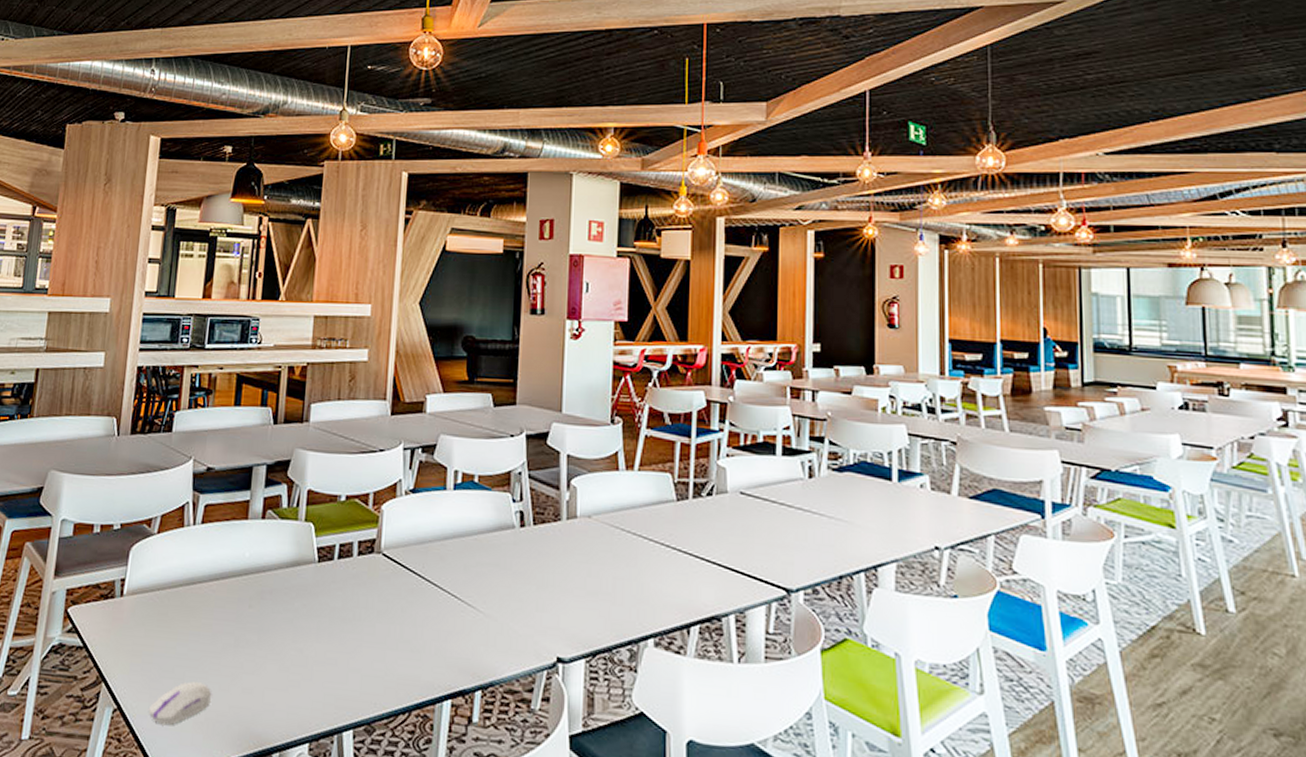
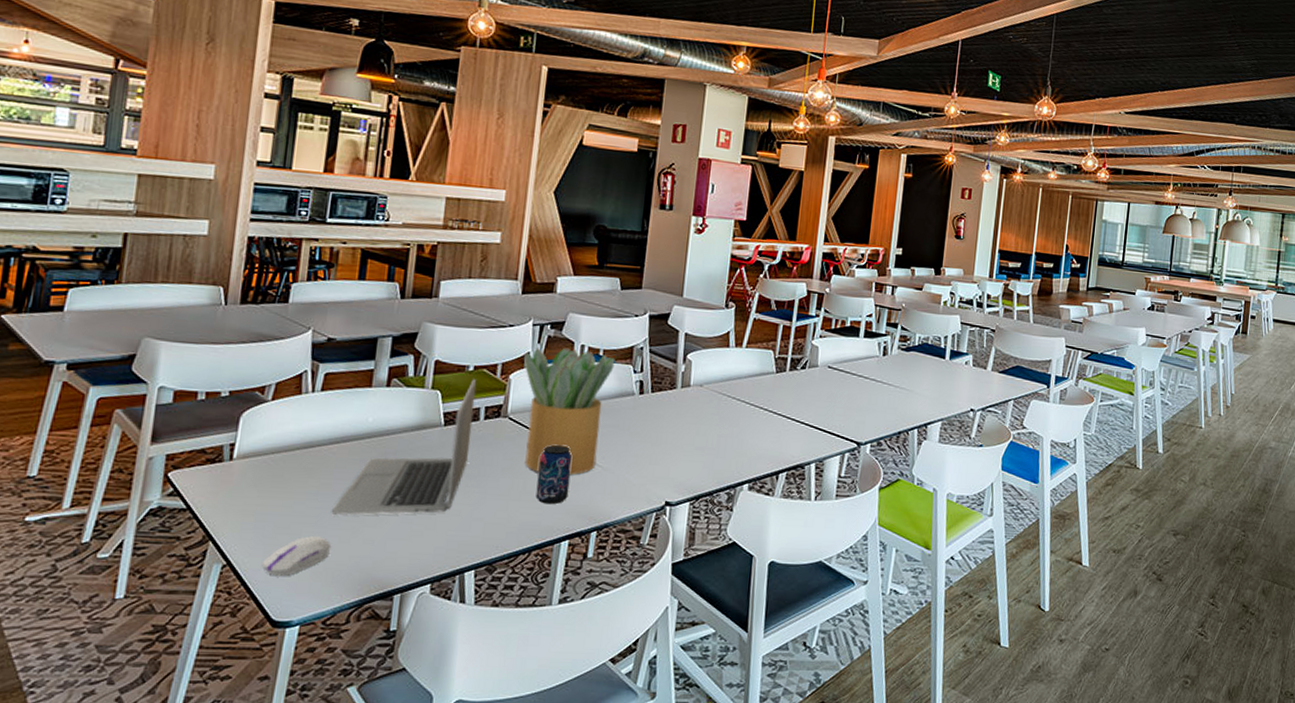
laptop: none [211,510,349,661] -> present [331,379,477,515]
potted plant: none [395,473,492,621] -> present [523,347,615,474]
beverage can: none [413,585,451,656] -> present [535,444,573,505]

